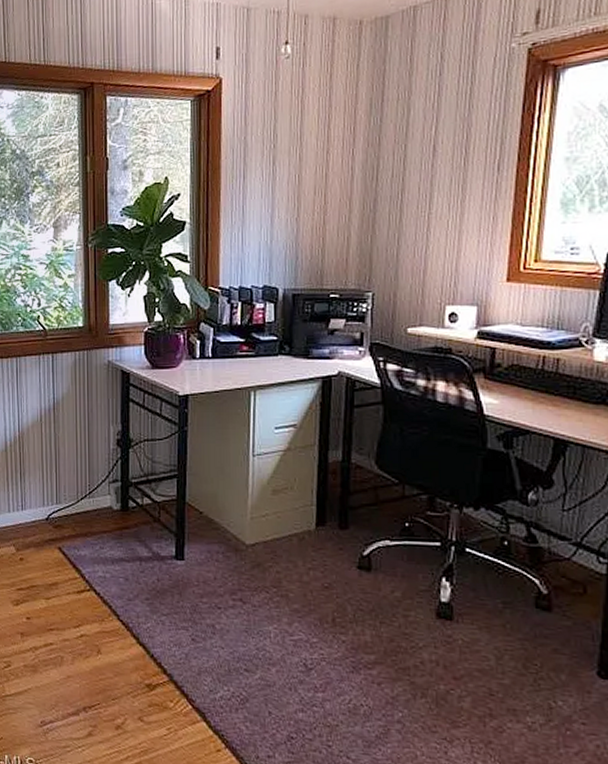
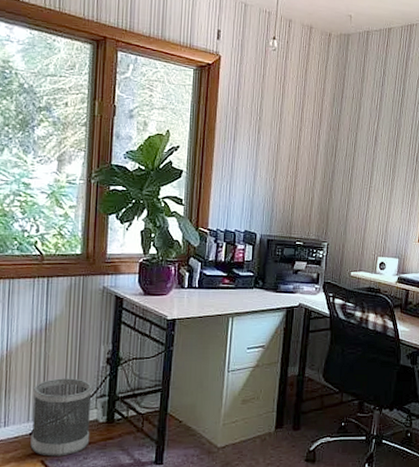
wastebasket: none [47,461,105,544] -> present [30,378,93,457]

